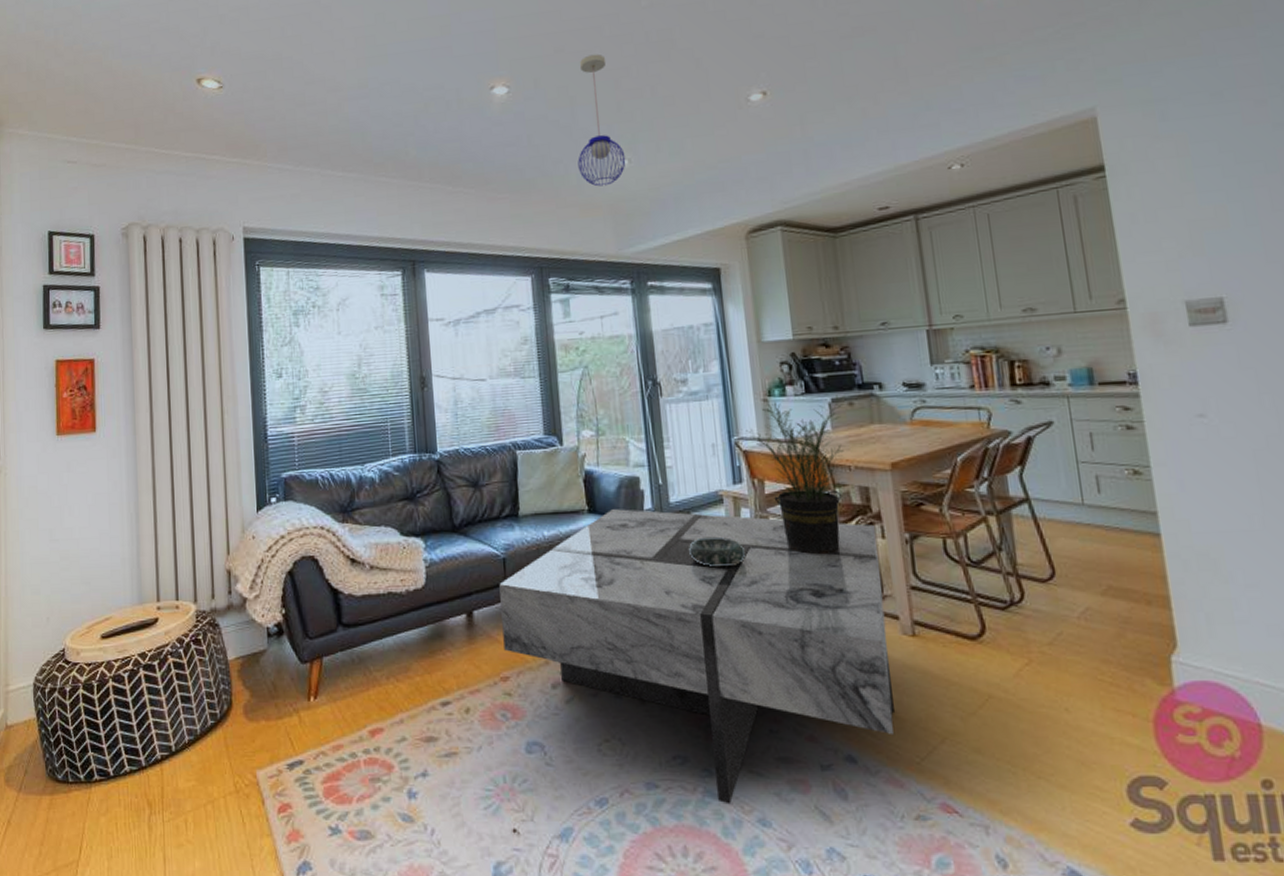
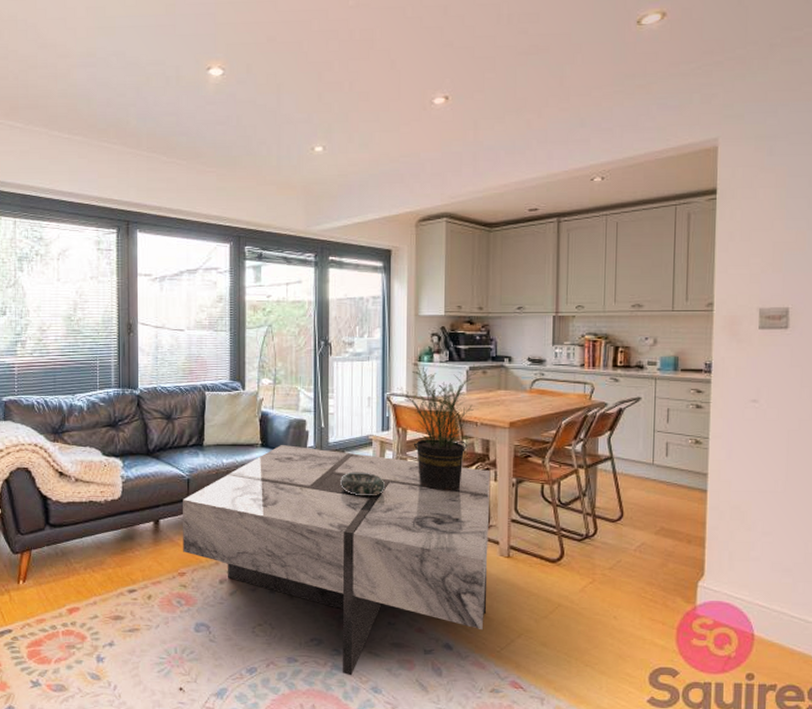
pendant light: present [578,54,626,187] -> none [279,46,321,169]

